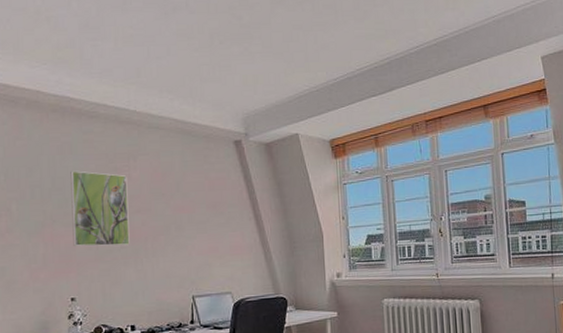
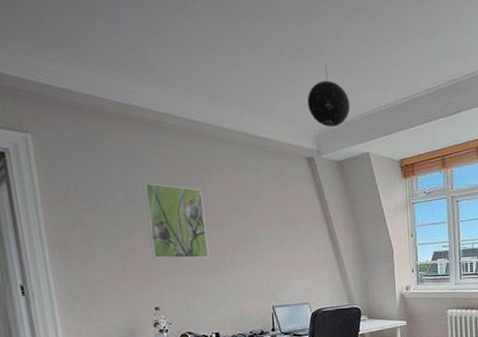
pendant light: none [236,50,280,109] -> present [307,64,351,126]

